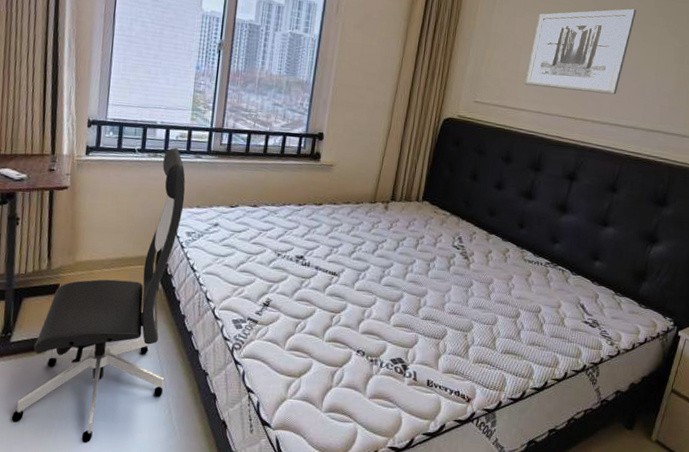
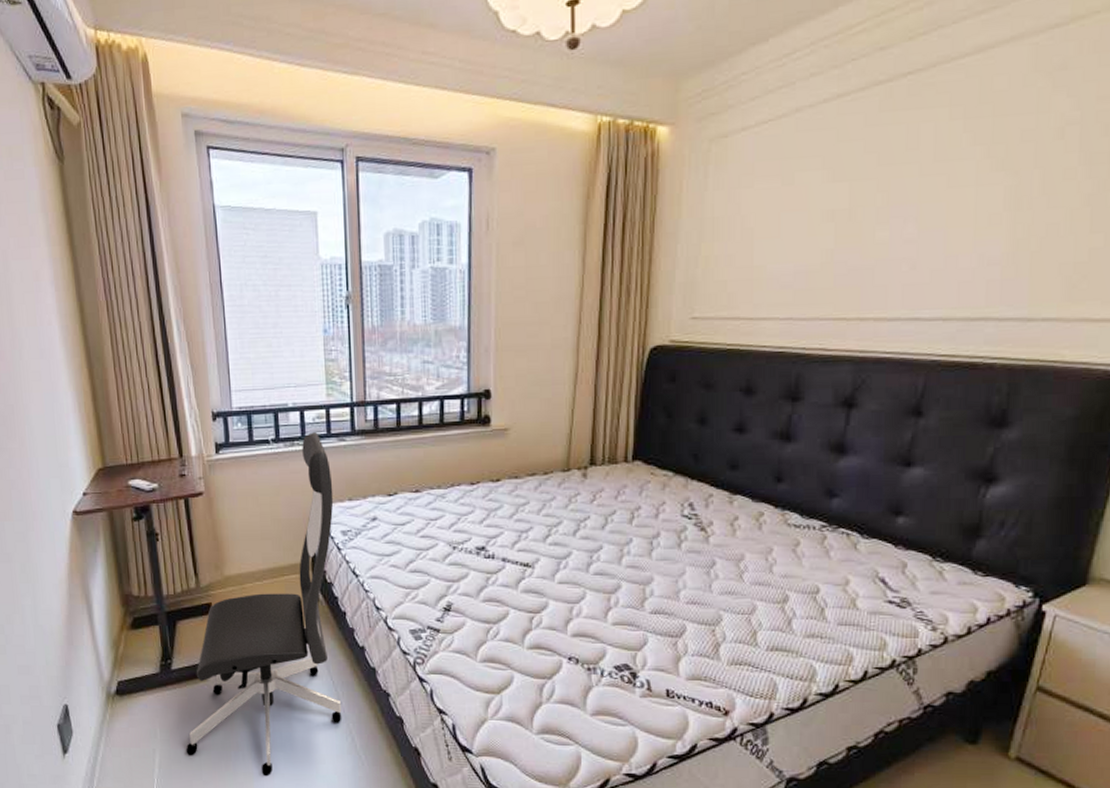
wall art: present [524,8,637,95] -> none [763,141,934,284]

